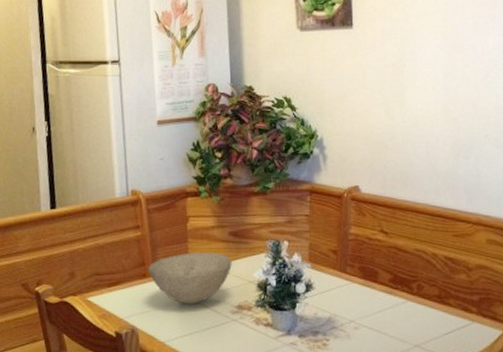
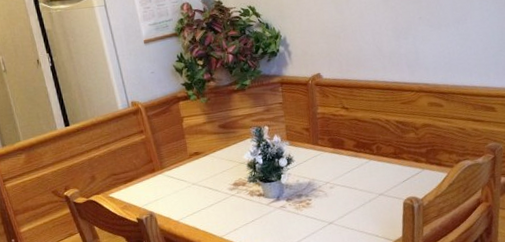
bowl: present [147,252,232,305] -> none [155,143,225,189]

